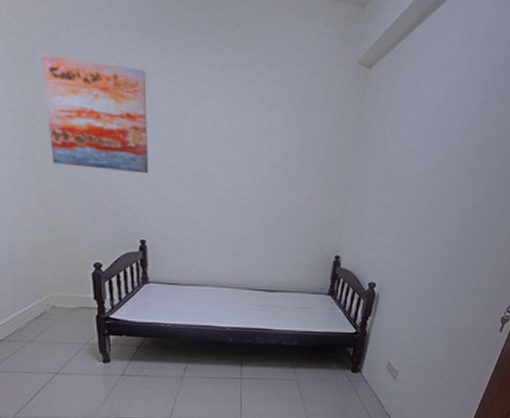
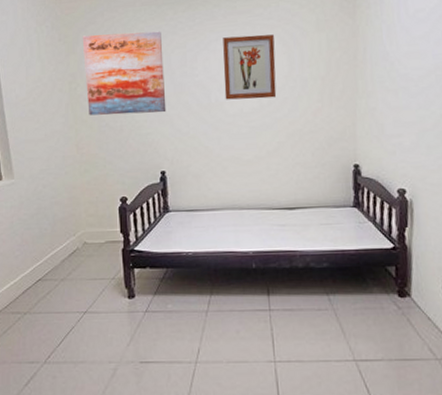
wall art: none [216,94,277,176] -> present [223,34,277,100]

